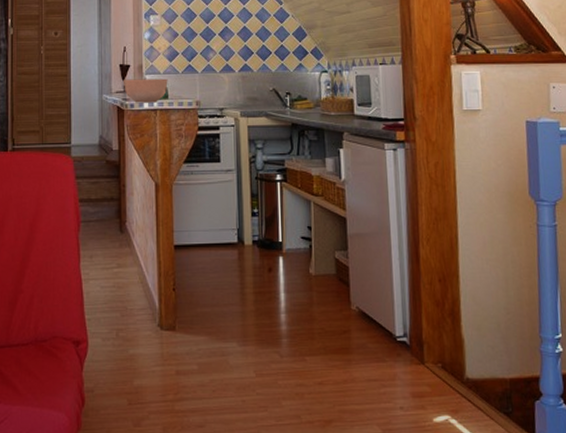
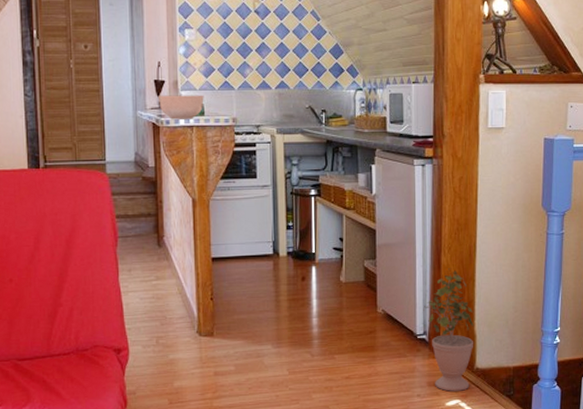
potted plant: none [402,262,463,405] -> present [423,268,474,392]

